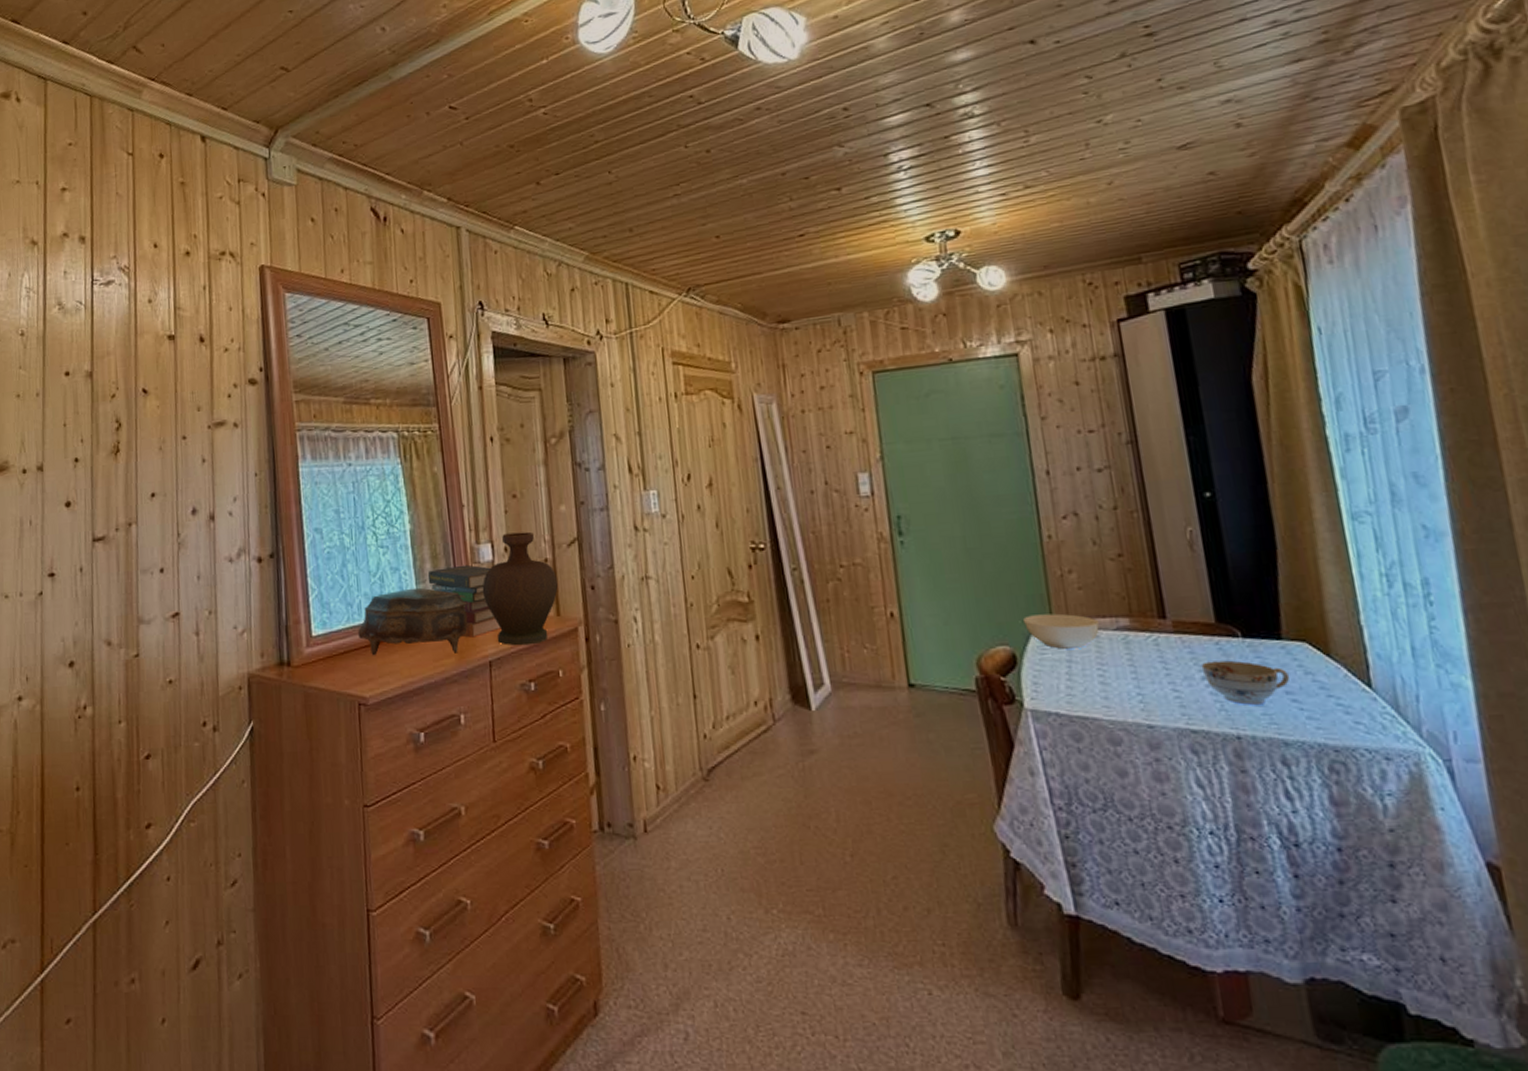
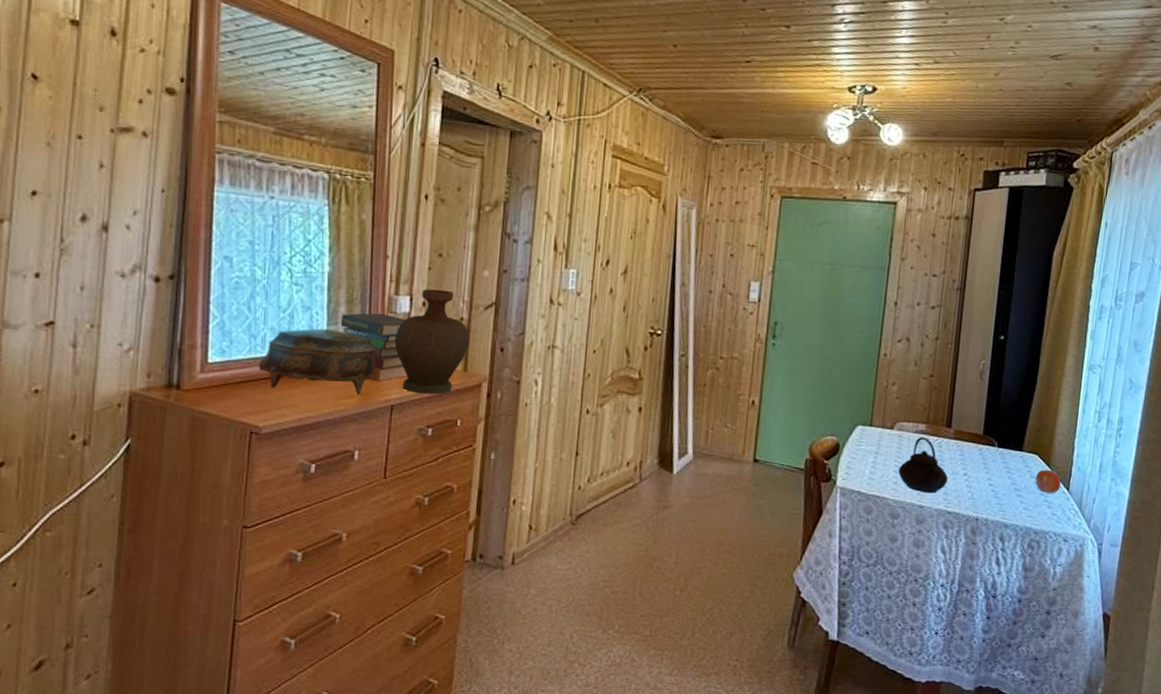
bowl: present [1022,613,1100,649] -> none [850,414,905,444]
teapot: none [1105,634,1182,708] -> present [898,437,949,494]
teacup: present [1201,660,1290,706] -> none [965,462,1021,498]
fruit: none [1313,660,1357,695] -> present [1035,469,1061,494]

